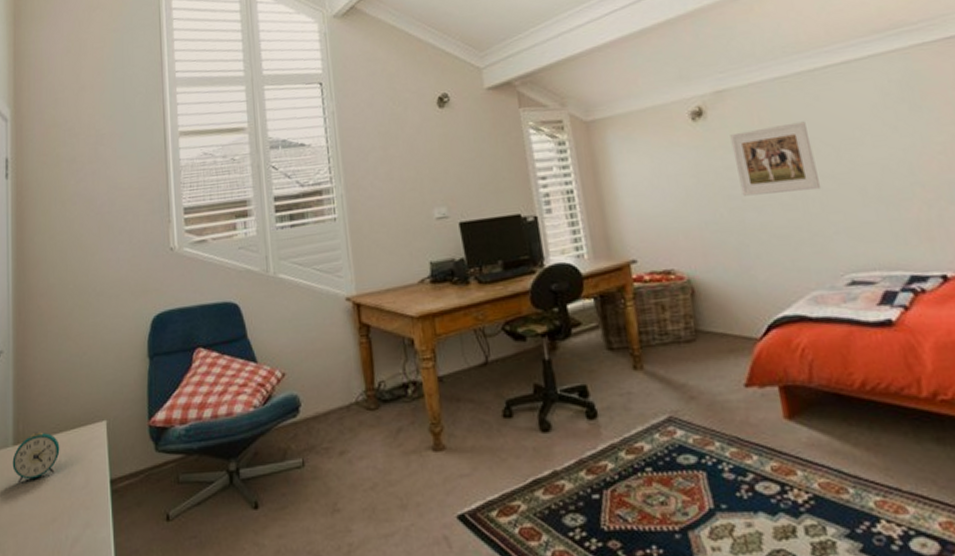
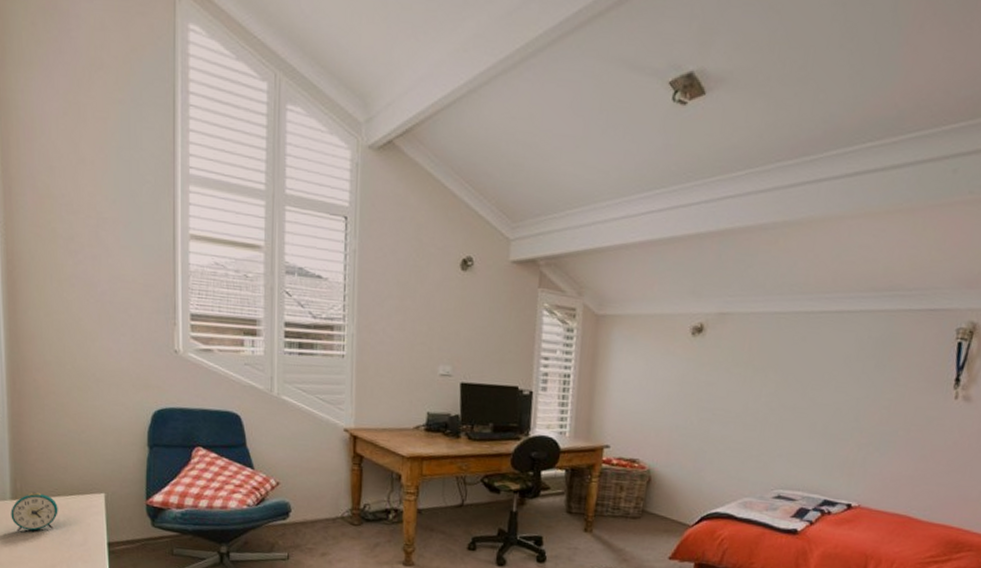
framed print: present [730,121,822,196] -> none [714,354,787,418]

